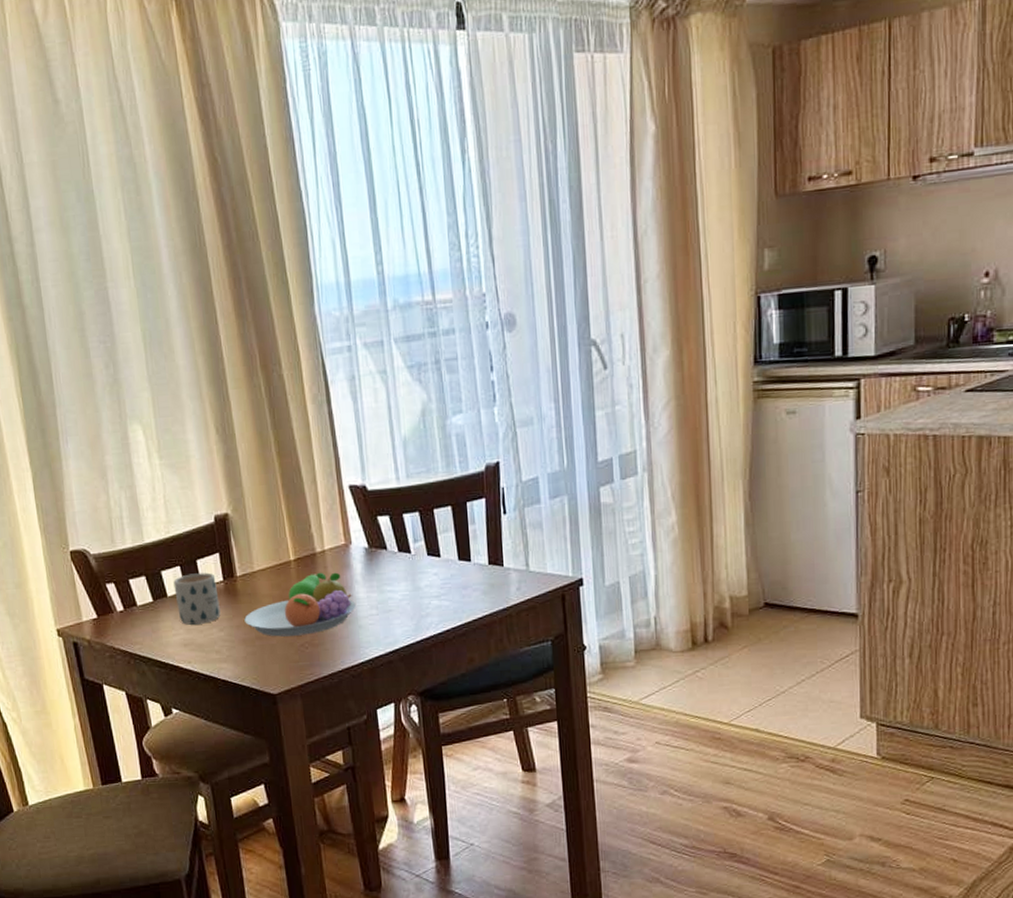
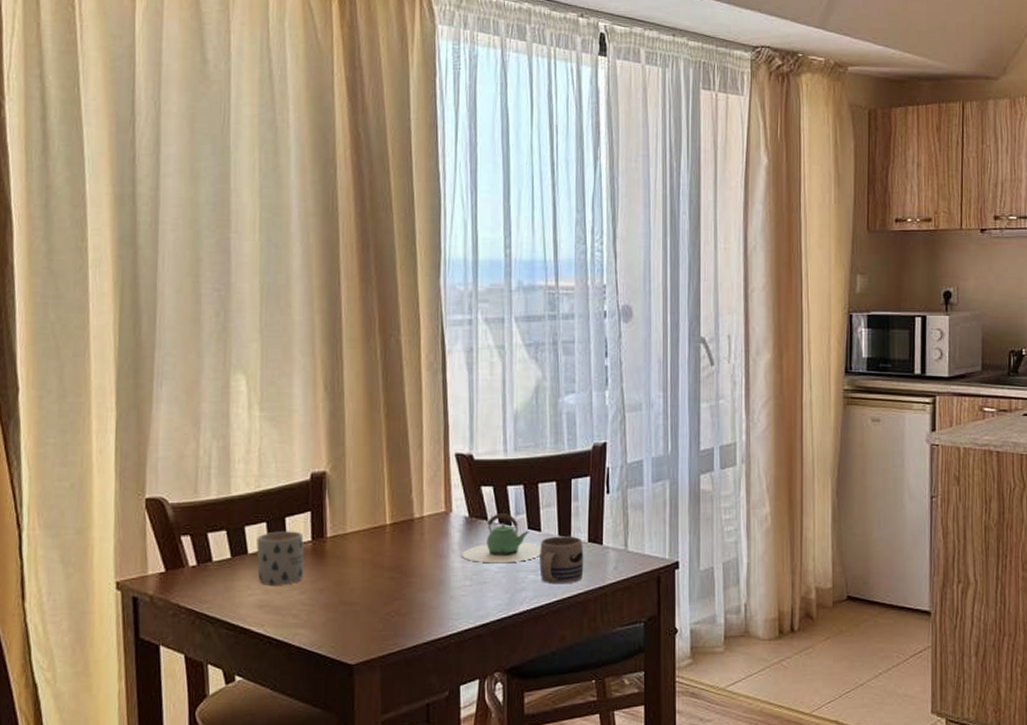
fruit bowl: present [244,572,356,637] -> none [329,538,449,603]
teapot: none [366,541,443,592] -> present [462,513,541,564]
mug: none [441,559,487,609] -> present [539,536,584,585]

